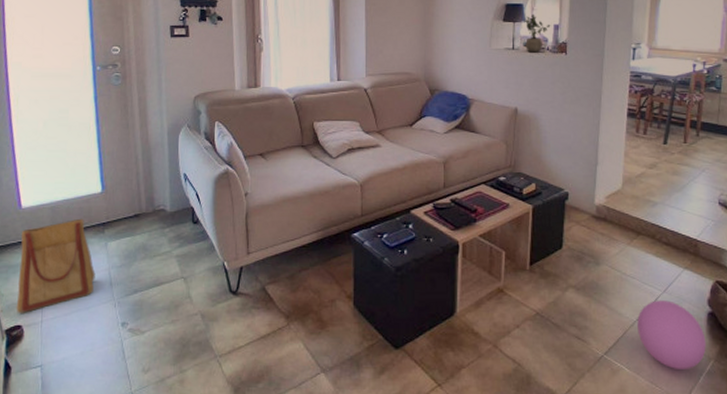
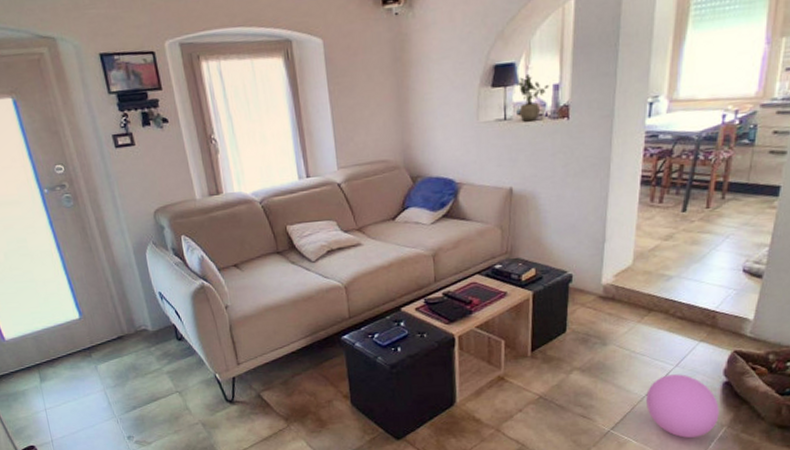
shopping bag: present [16,218,96,313] -> none [12,345,94,435]

